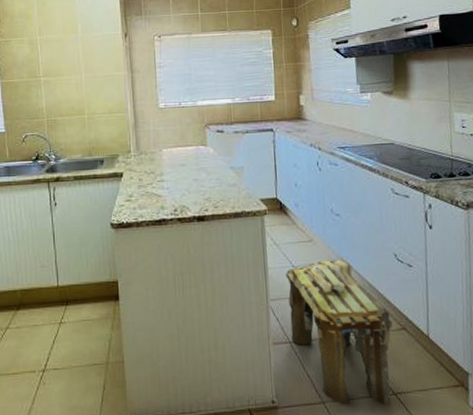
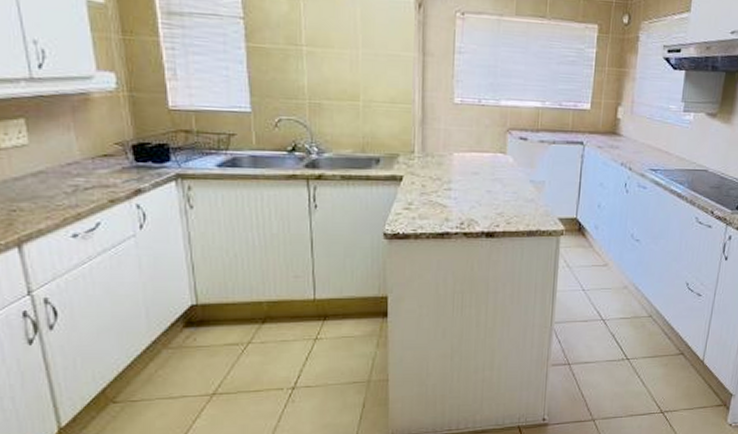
stool: present [285,259,393,406] -> none [571,285,673,423]

